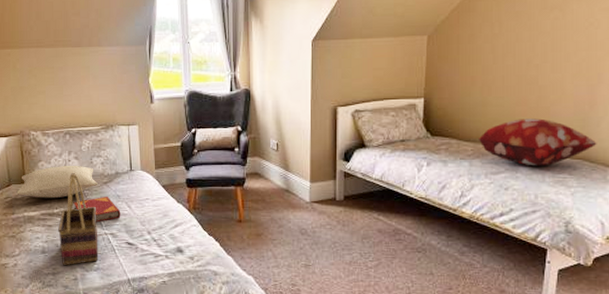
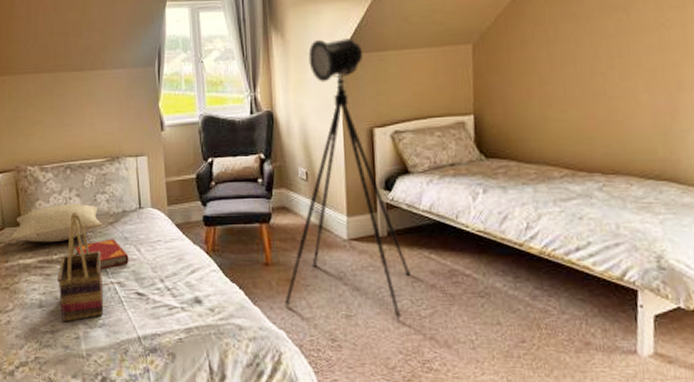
lamp: none [254,25,362,269] -> present [285,37,411,319]
decorative pillow: present [479,118,597,166] -> none [542,134,685,191]

